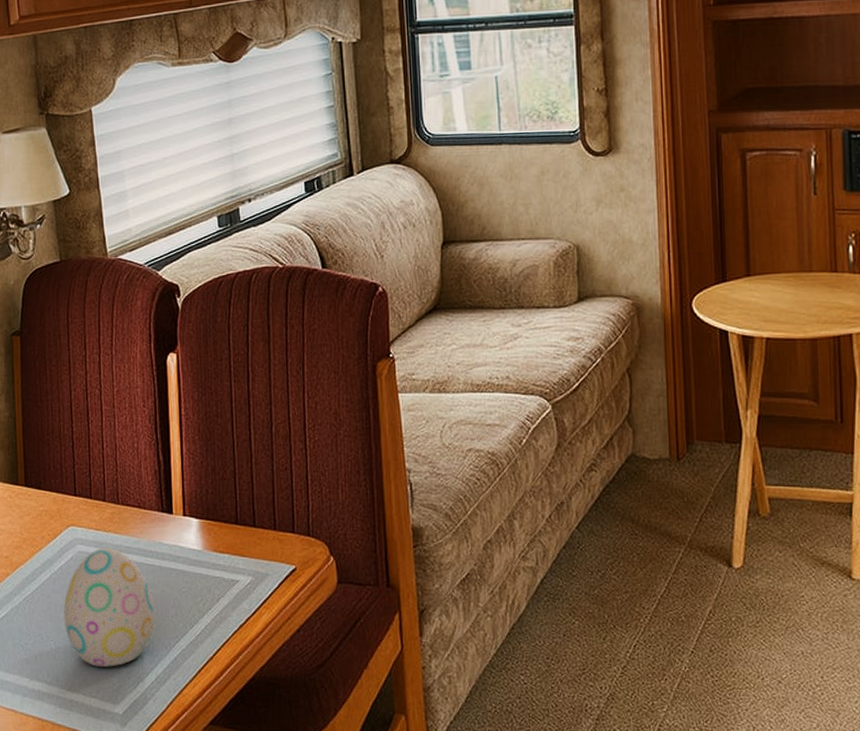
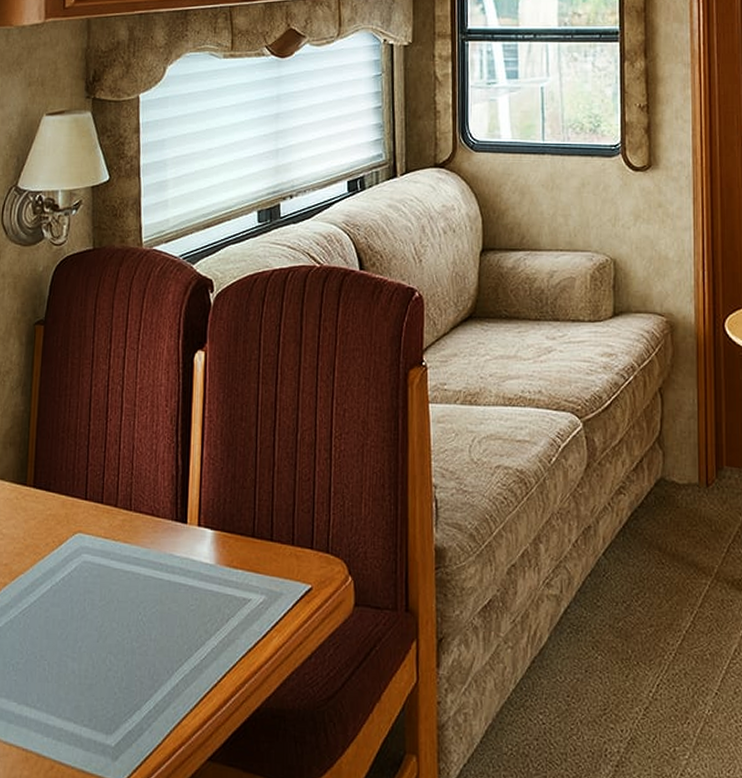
decorative egg: present [63,547,155,667] -> none [60,557,160,692]

